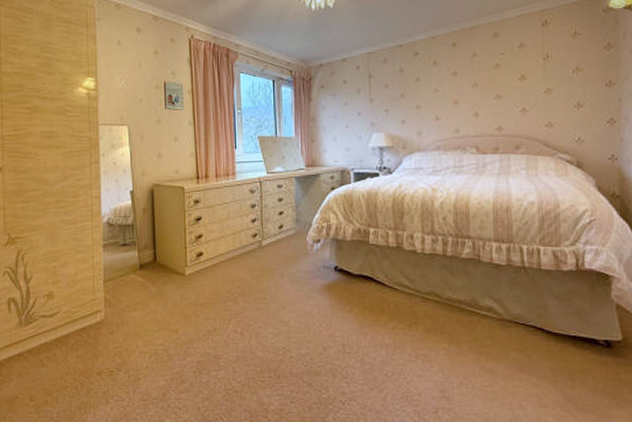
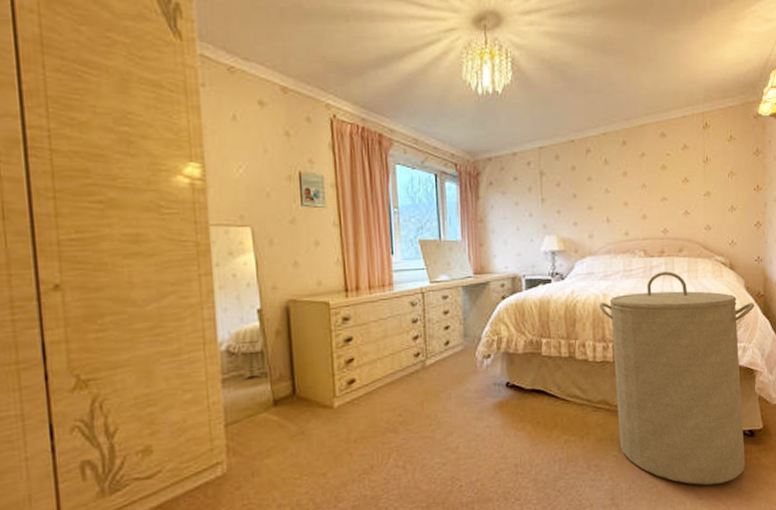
laundry hamper: none [428,168,609,394] -> present [599,271,755,486]

